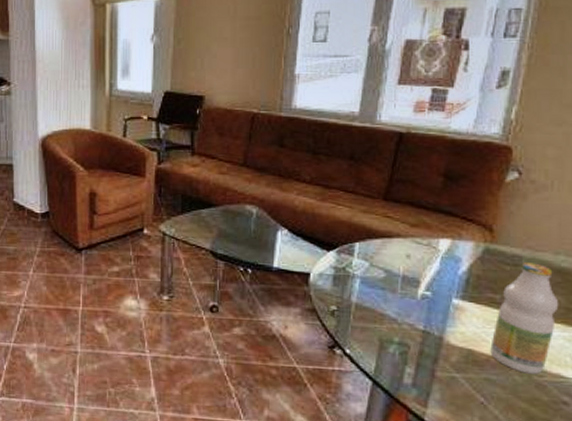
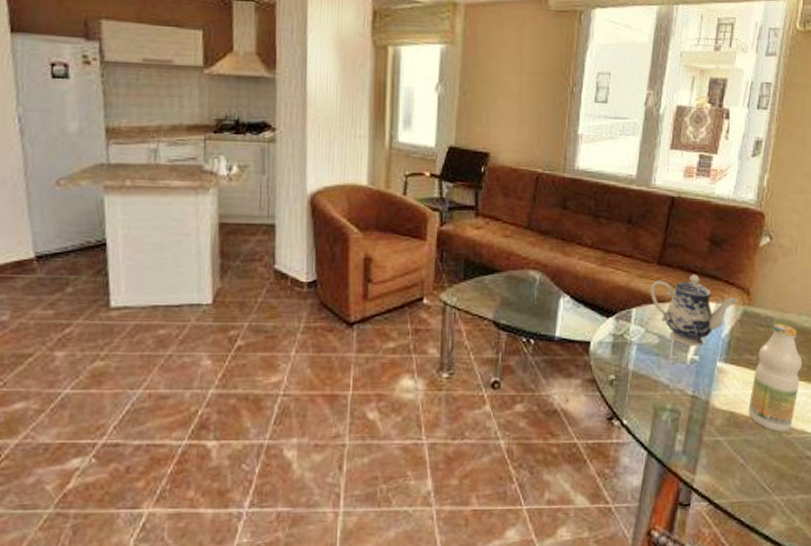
teapot: none [375,210,479,282] -> present [650,274,738,347]

